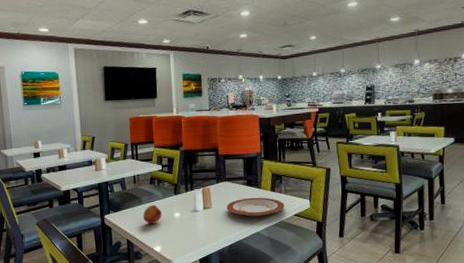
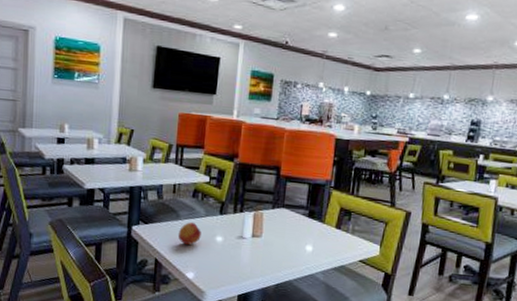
plate: present [226,197,284,217] -> none [279,231,349,257]

